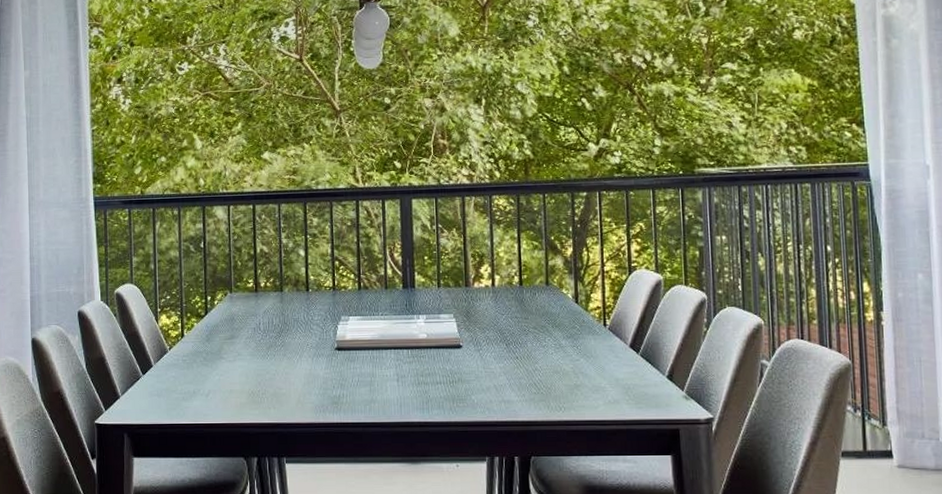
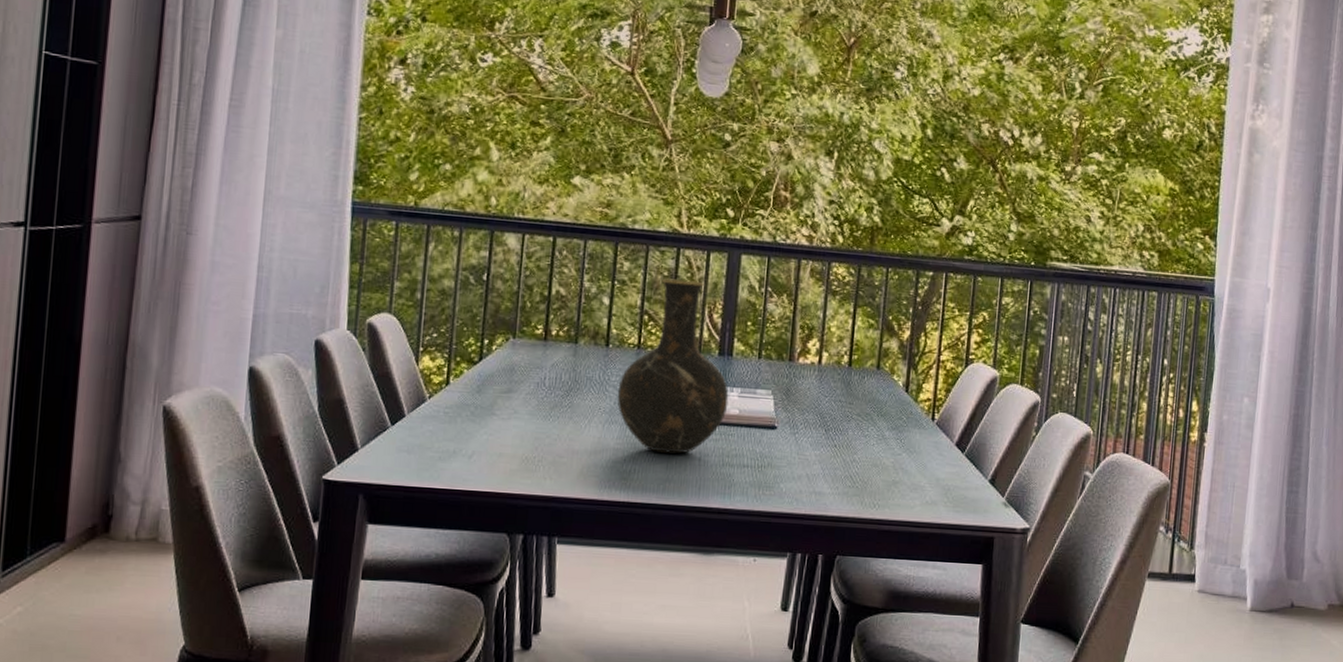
vase: none [320,226,417,378] -> present [617,278,729,454]

